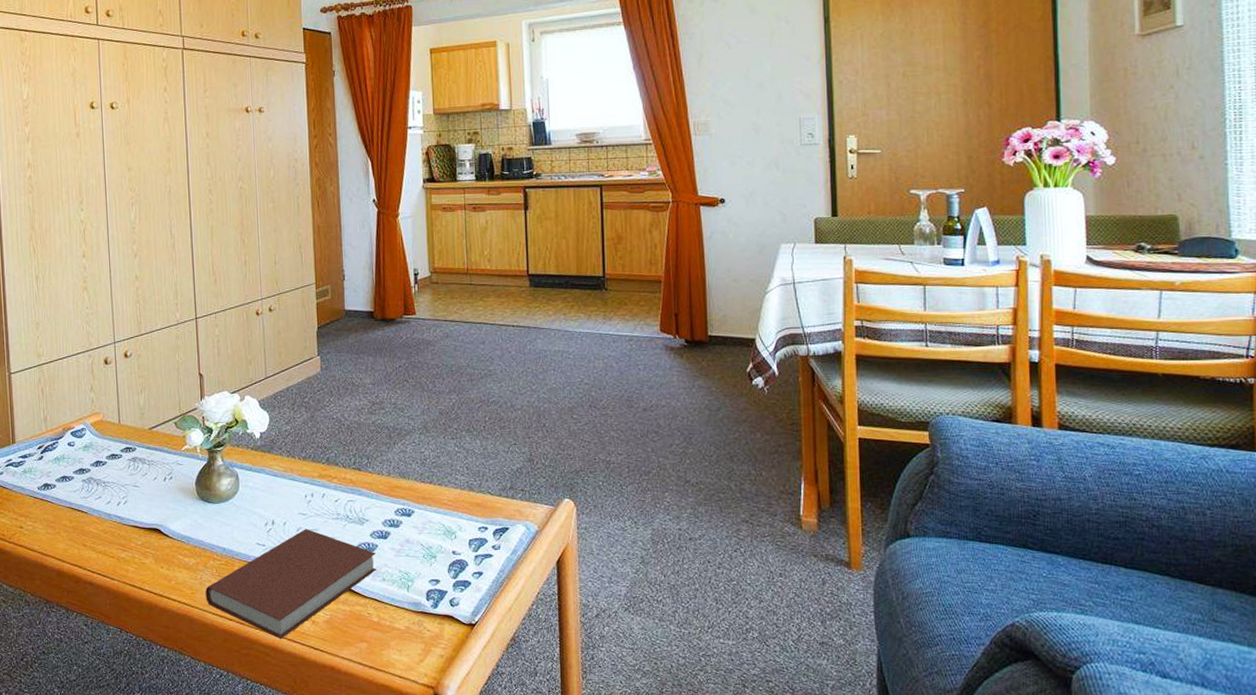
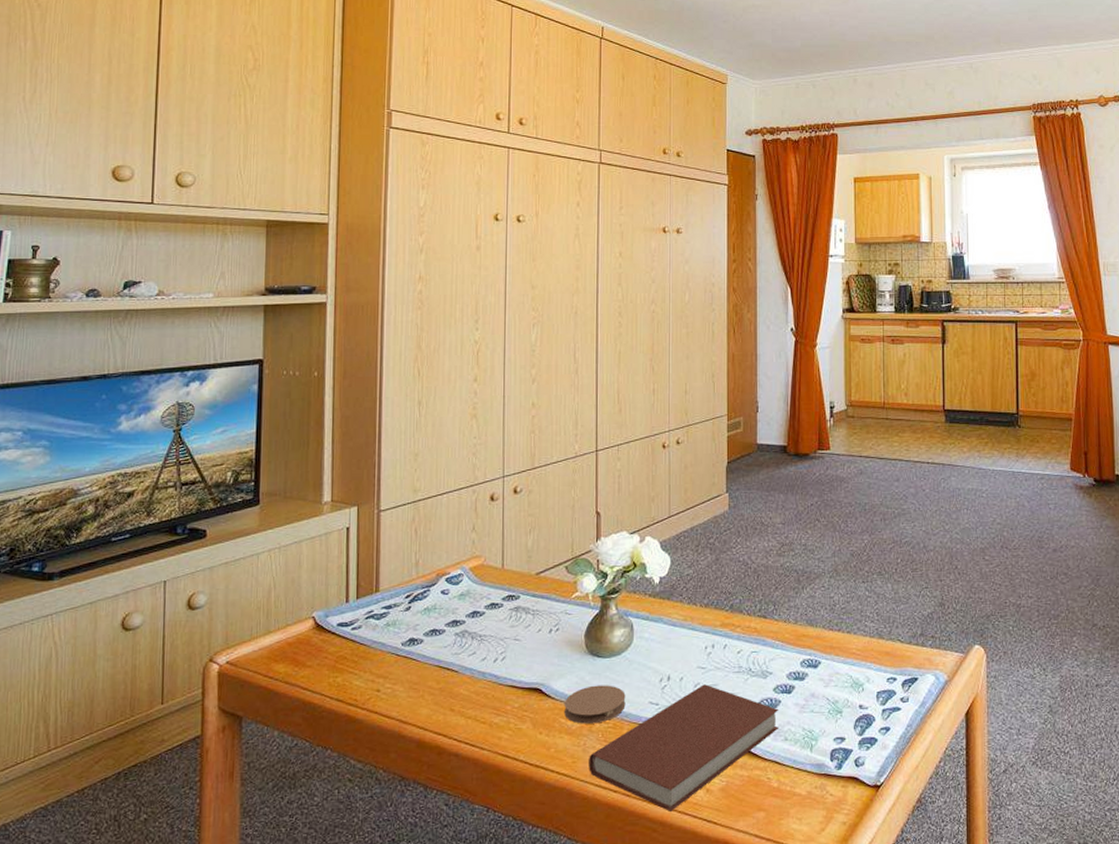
coaster: none [181,527,236,561] -> present [564,685,626,724]

